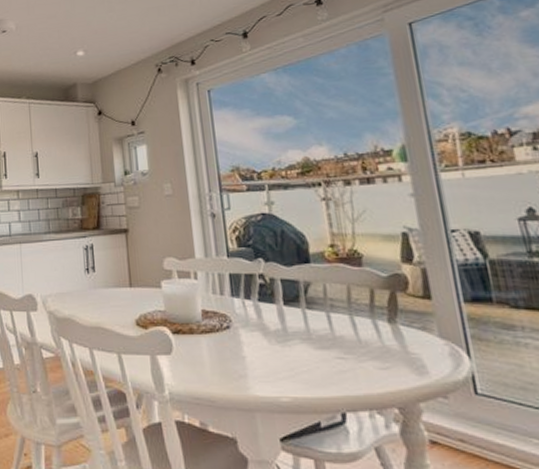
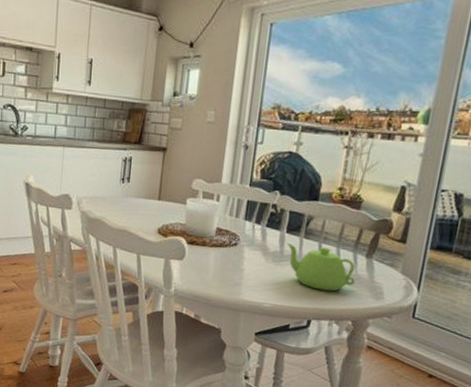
teapot: none [287,316,386,372] -> present [286,242,356,292]

